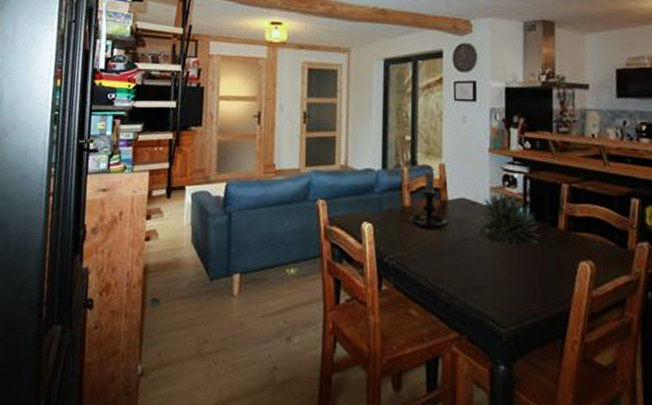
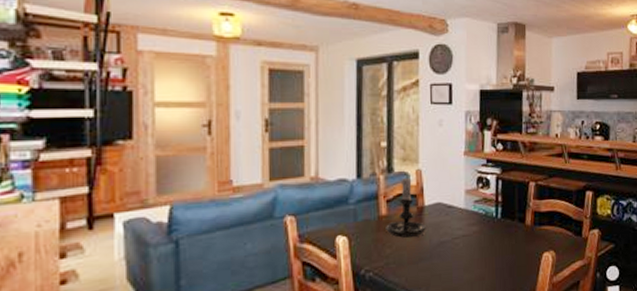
succulent plant: present [478,193,541,246] -> none [454,194,511,245]

